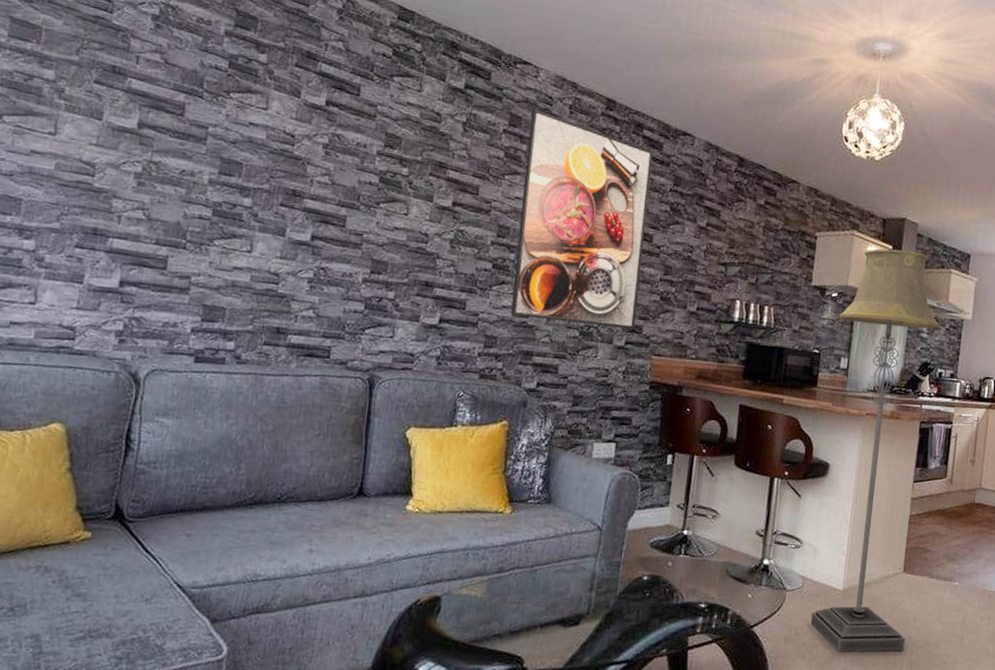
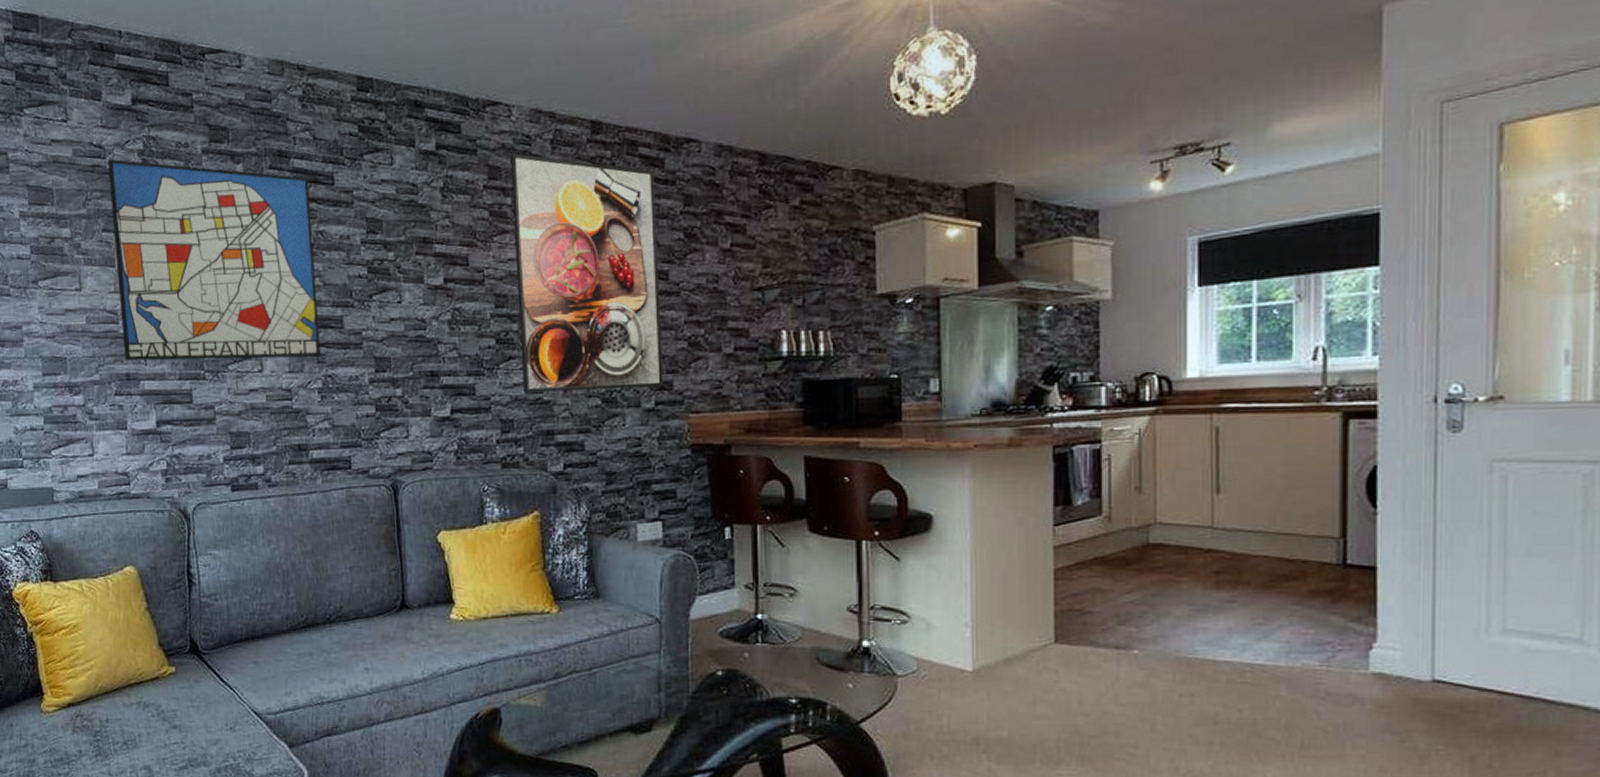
wall art: none [94,14,334,250] -> present [108,158,321,361]
floor lamp: present [810,248,940,653] -> none [918,223,1070,749]

